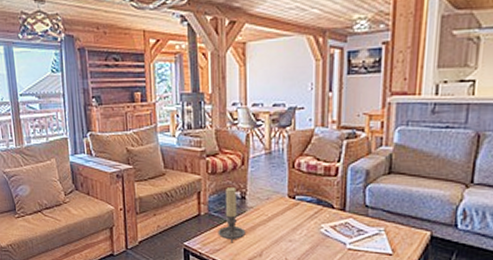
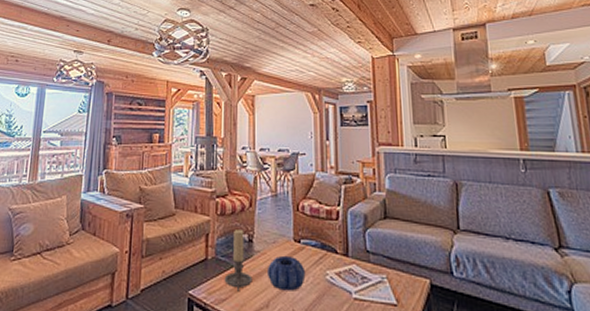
decorative bowl: none [261,210,300,243] -> present [268,255,306,291]

